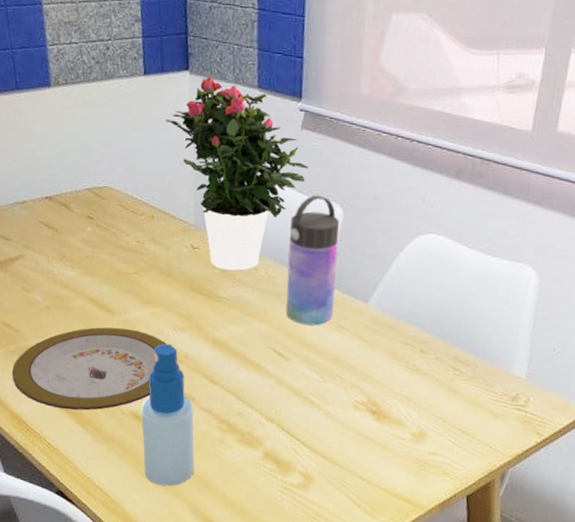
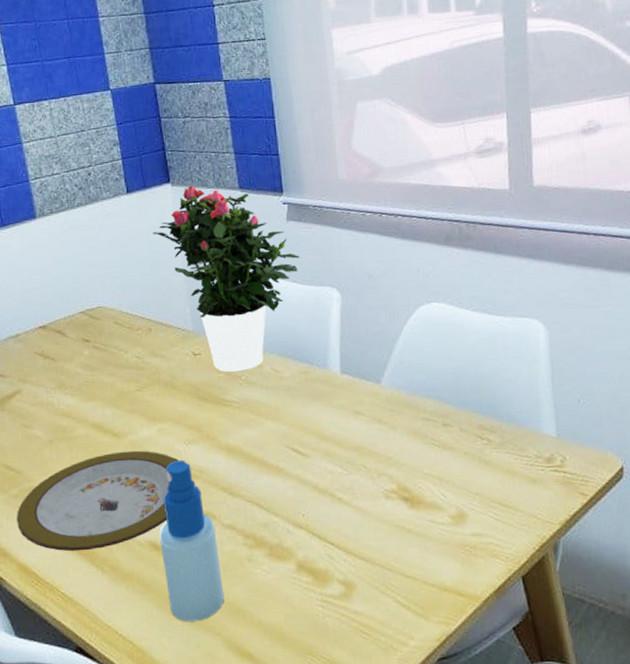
water bottle: present [285,195,340,326] -> none [289,282,348,417]

